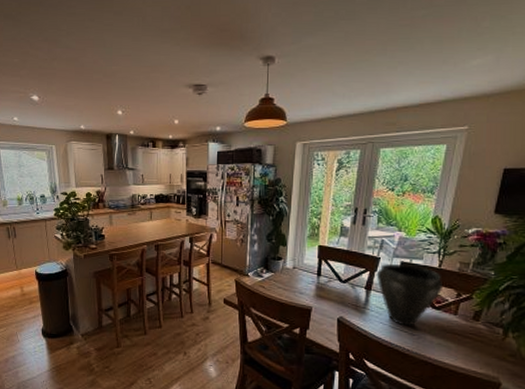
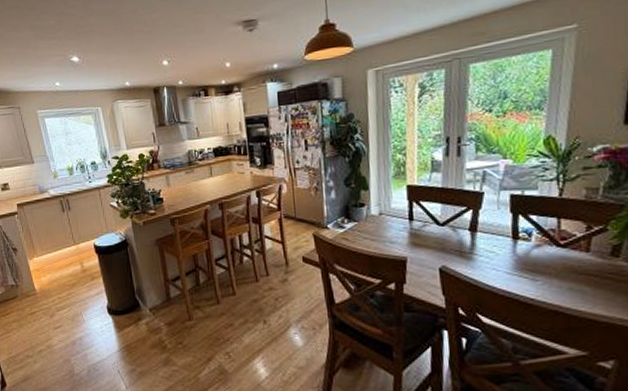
vase: present [377,264,444,326] -> none [482,197,568,271]

